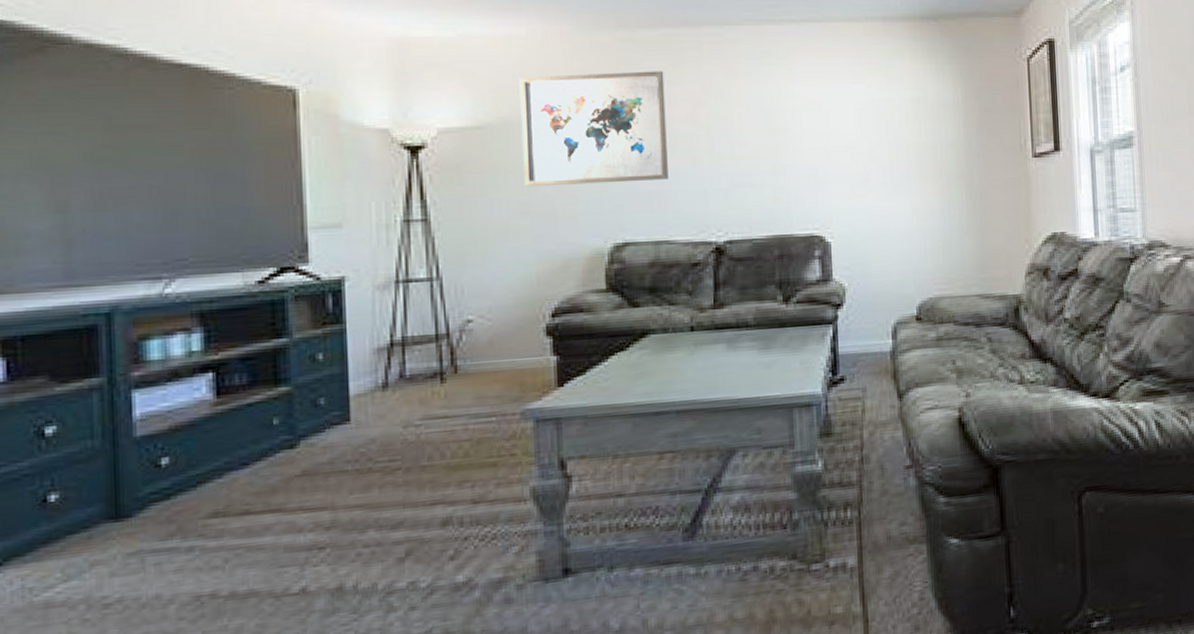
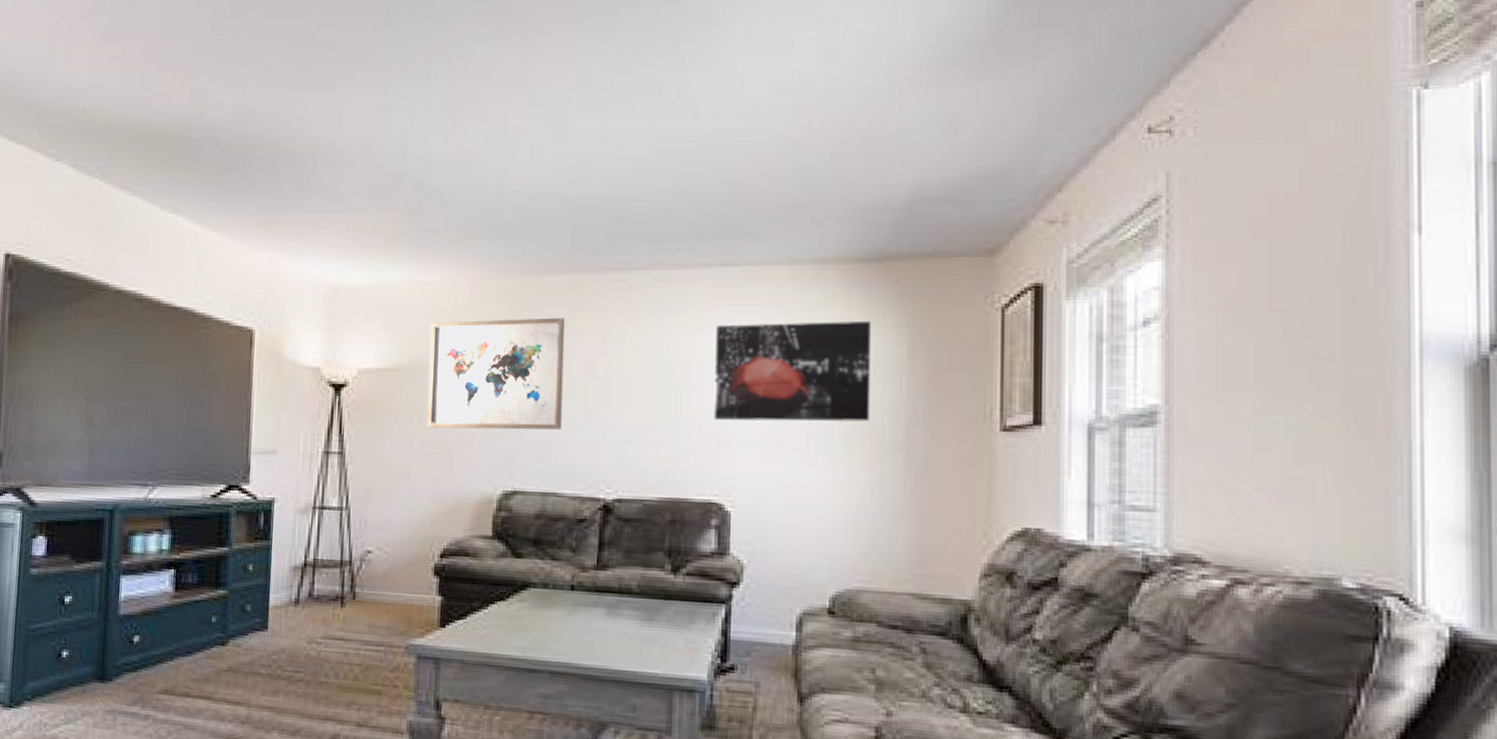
wall art: none [806,71,938,161] -> present [714,321,871,422]

